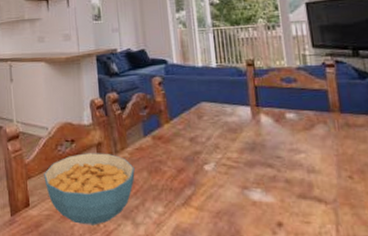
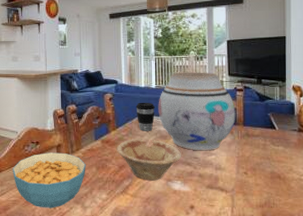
dish: none [171,133,259,188] -> present [116,139,181,181]
coffee cup: none [192,85,219,124] -> present [136,102,155,131]
vase: none [221,44,329,148] -> present [158,72,236,151]

